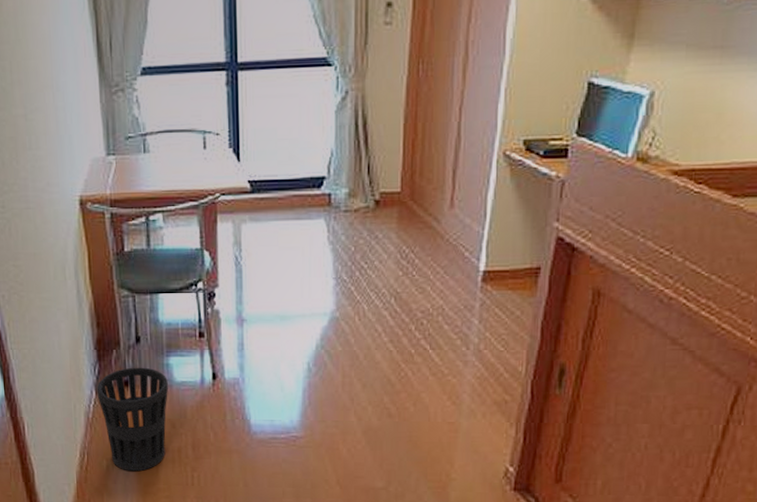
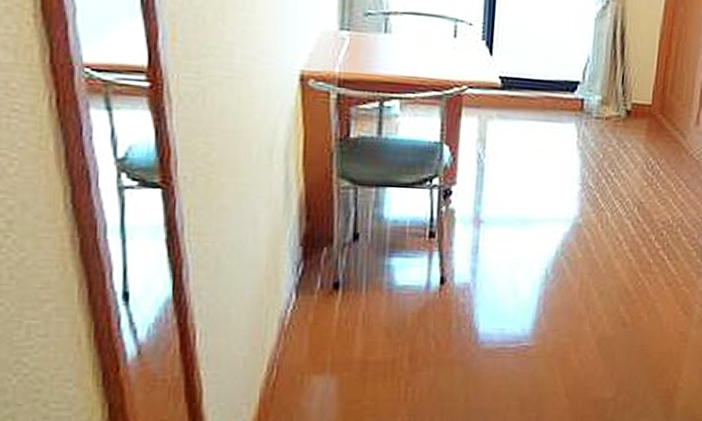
wastebasket: present [96,367,169,472] -> none [297,267,388,387]

